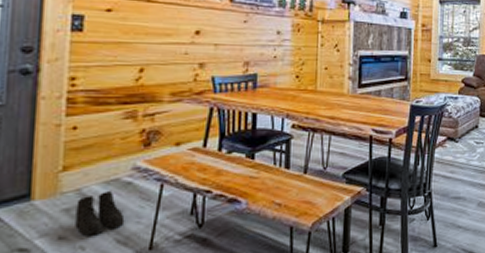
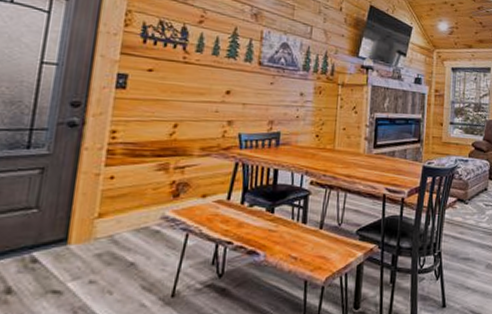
boots: present [75,190,125,236] -> none [105,237,151,281]

